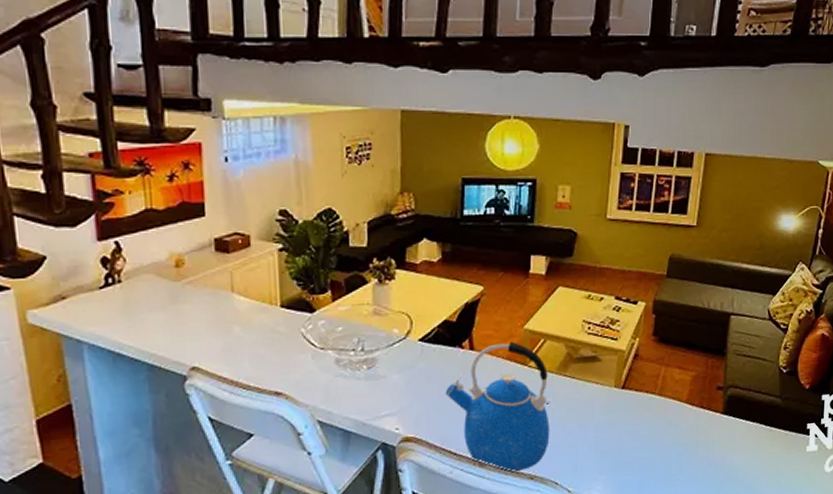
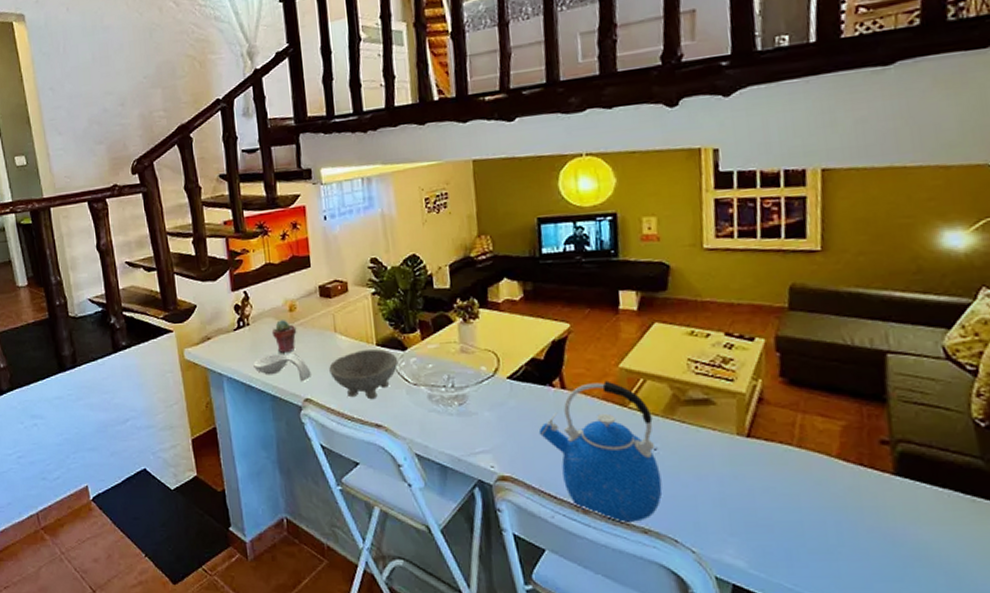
spoon rest: none [125,316,200,349] -> present [253,353,311,382]
potted succulent: none [151,277,184,315] -> present [271,320,297,353]
bowl: none [223,311,305,366] -> present [329,349,399,400]

